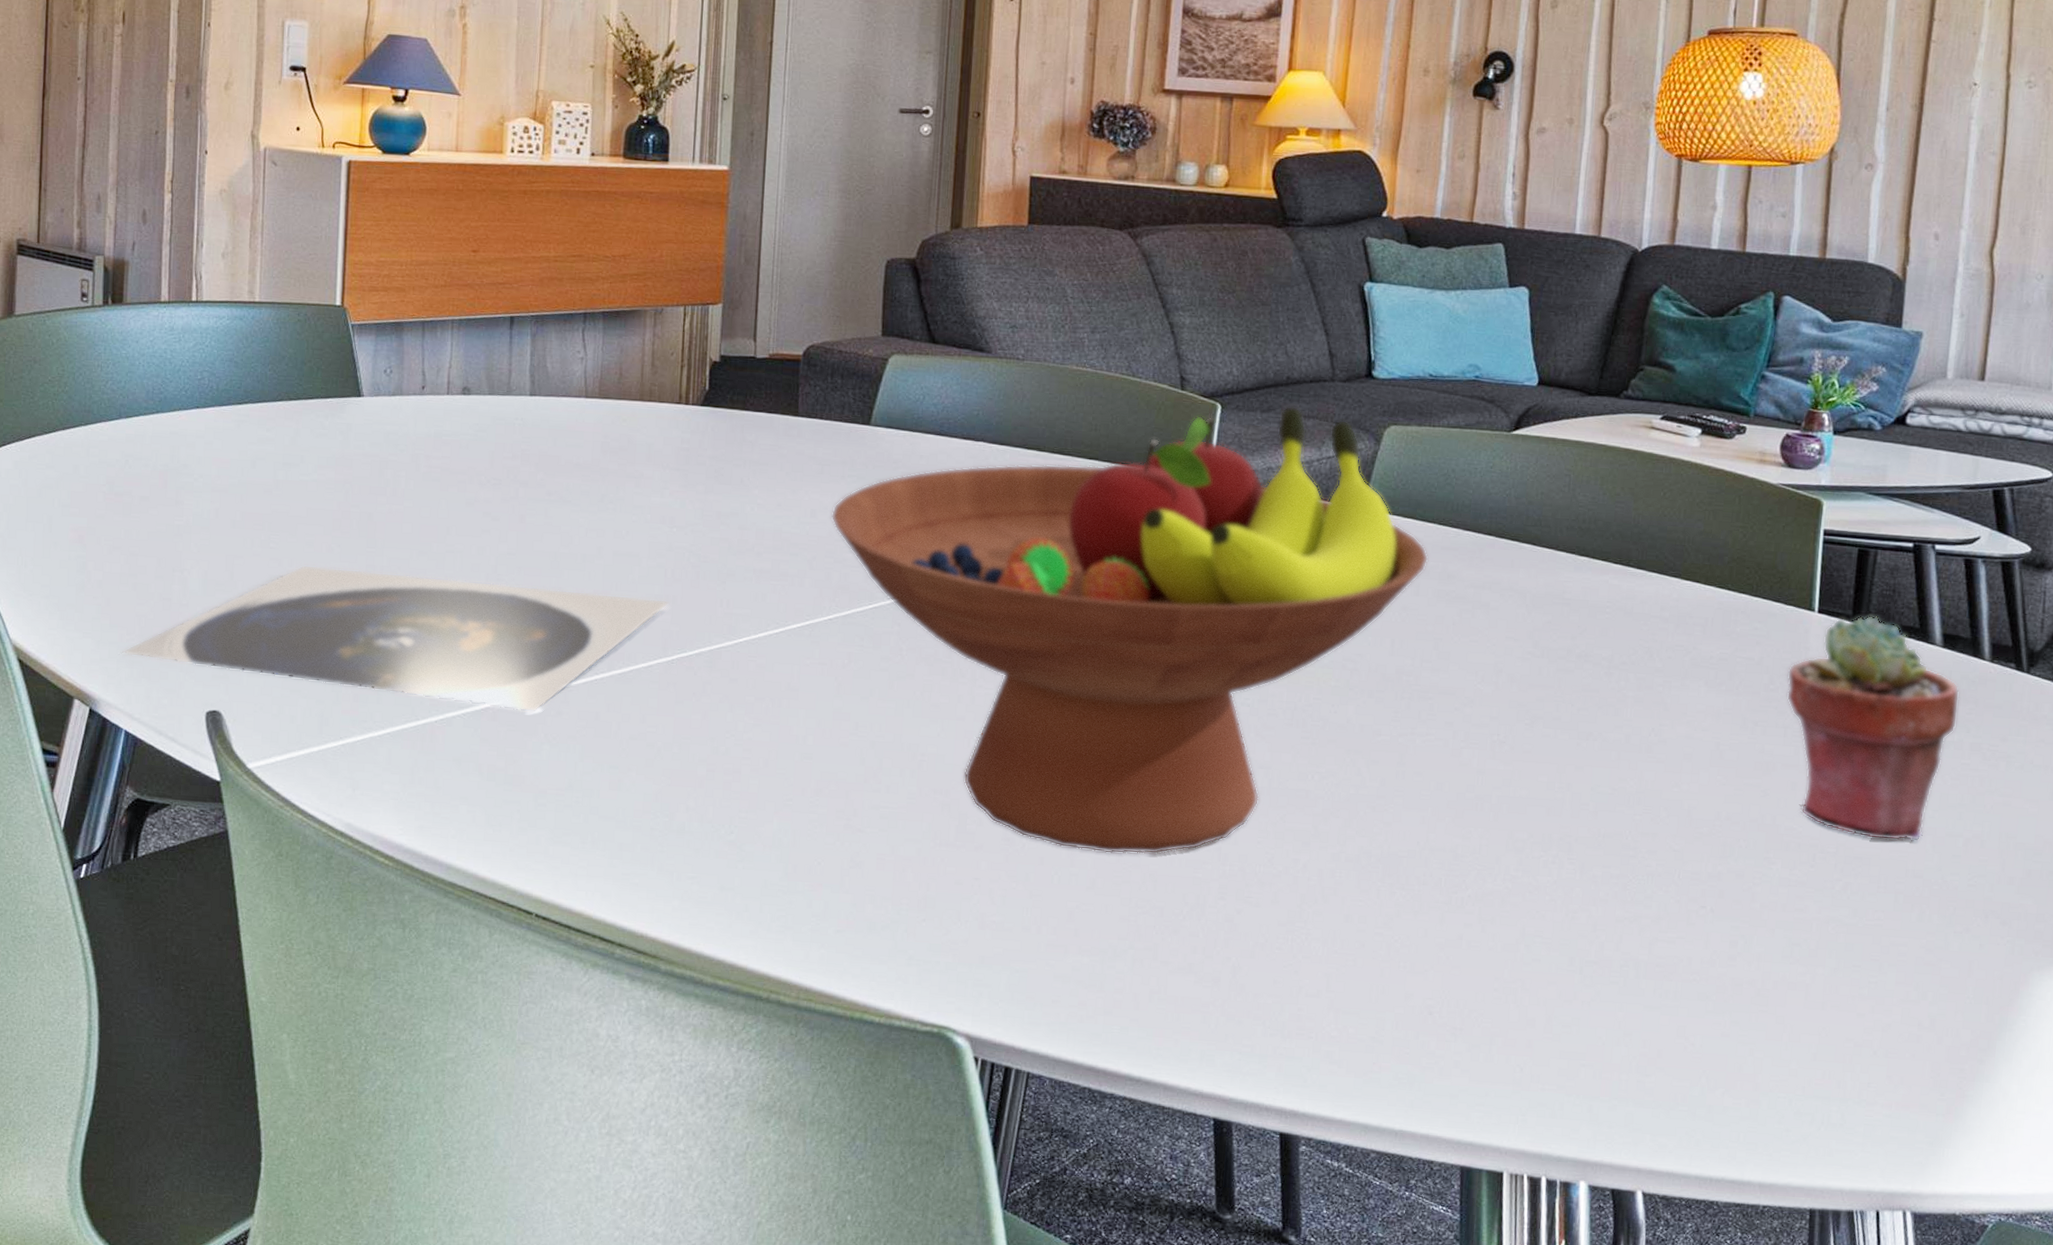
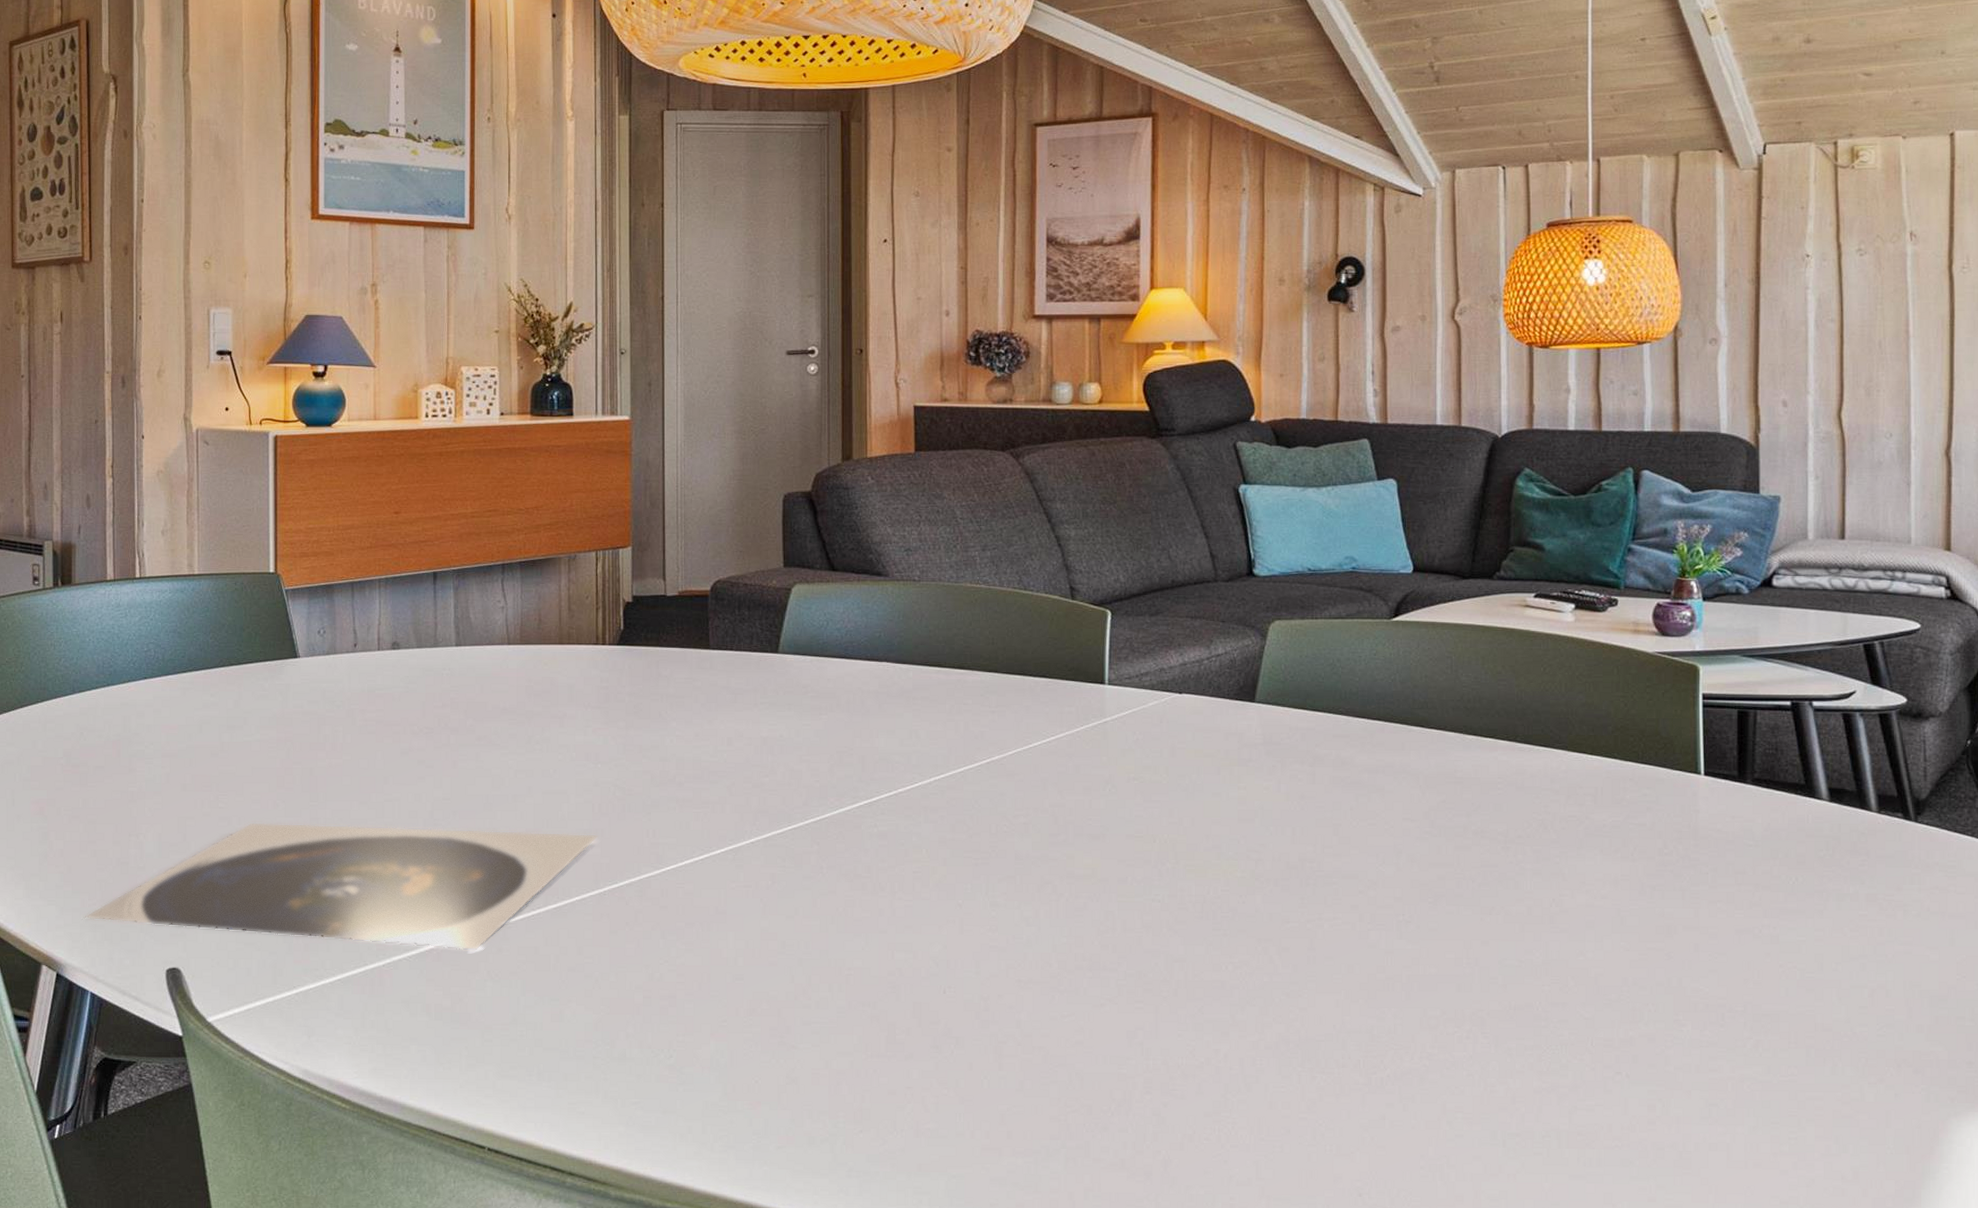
fruit bowl: present [831,406,1429,855] -> none [746,608,1322,1055]
potted succulent: present [1786,615,1960,841] -> none [1680,774,1851,996]

